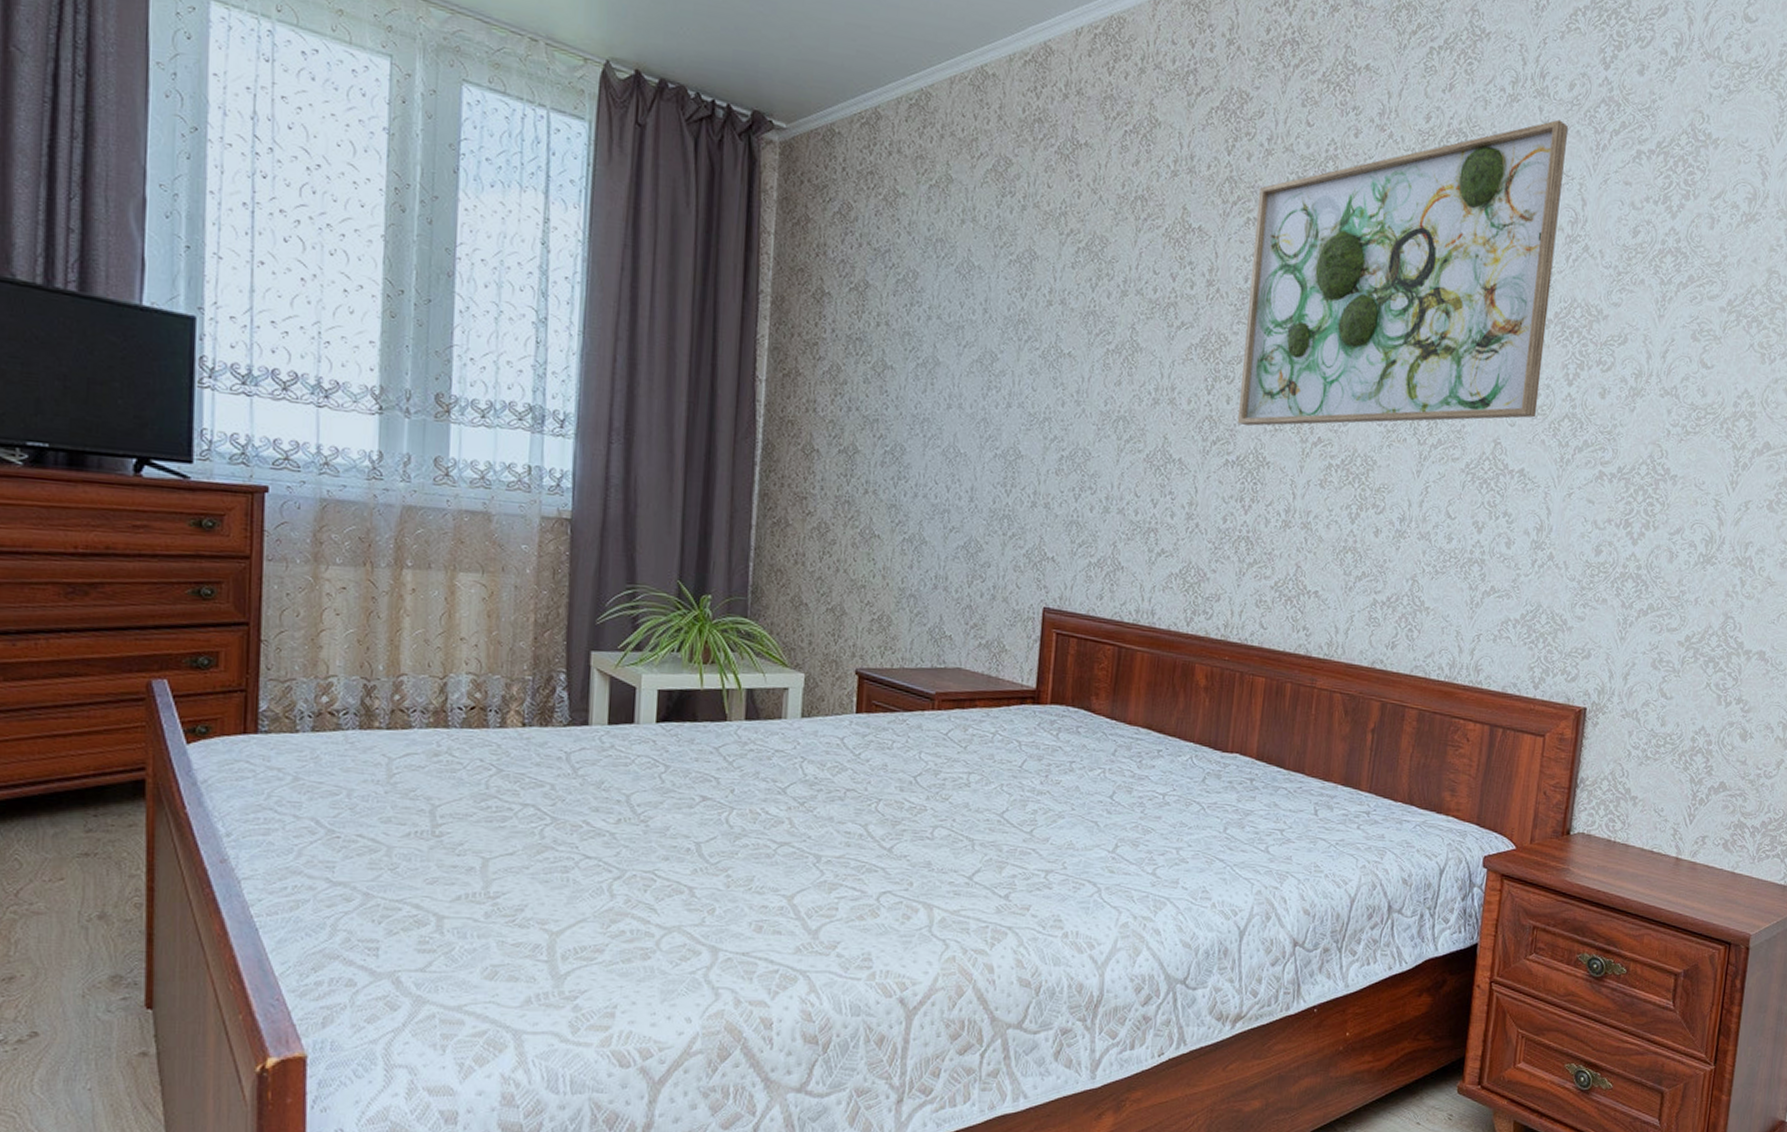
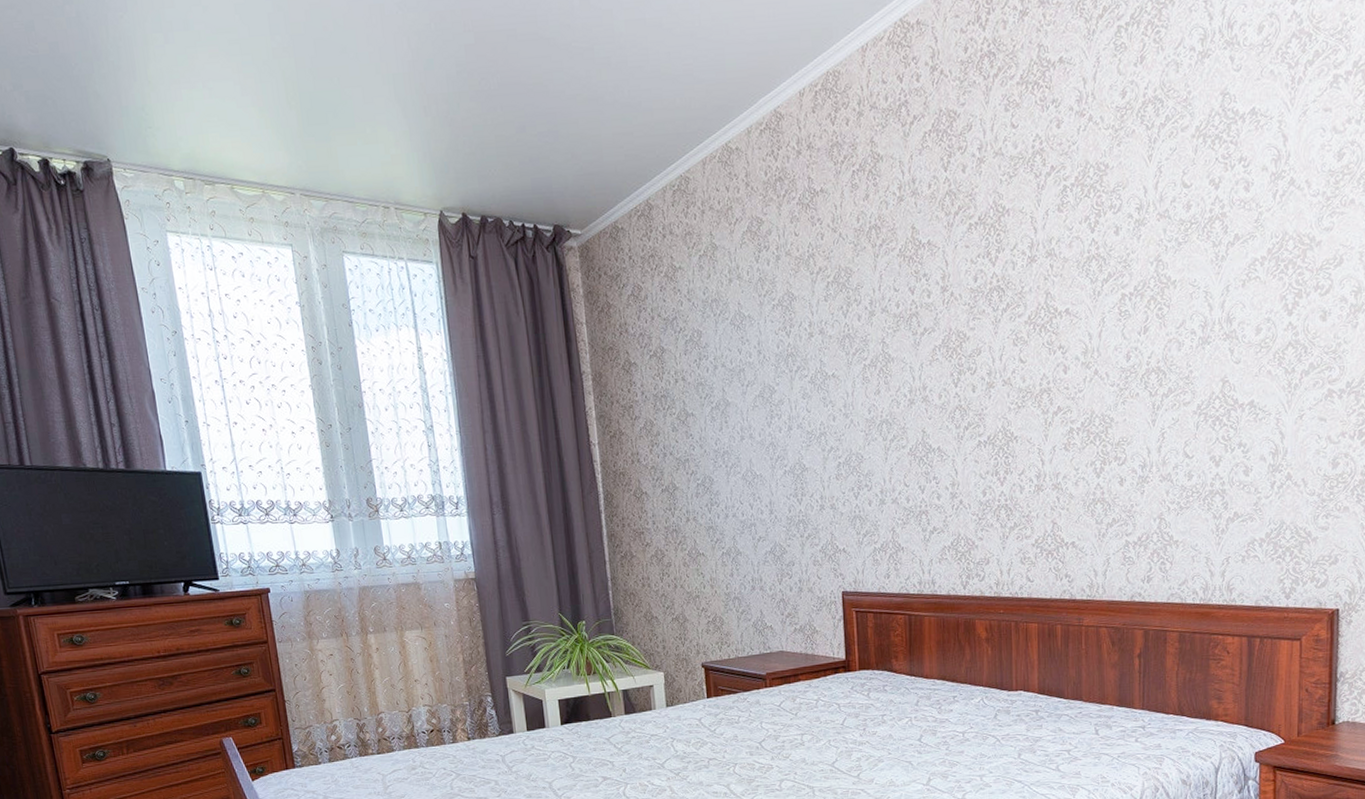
wall art: present [1237,119,1568,427] -> none [976,64,1261,409]

